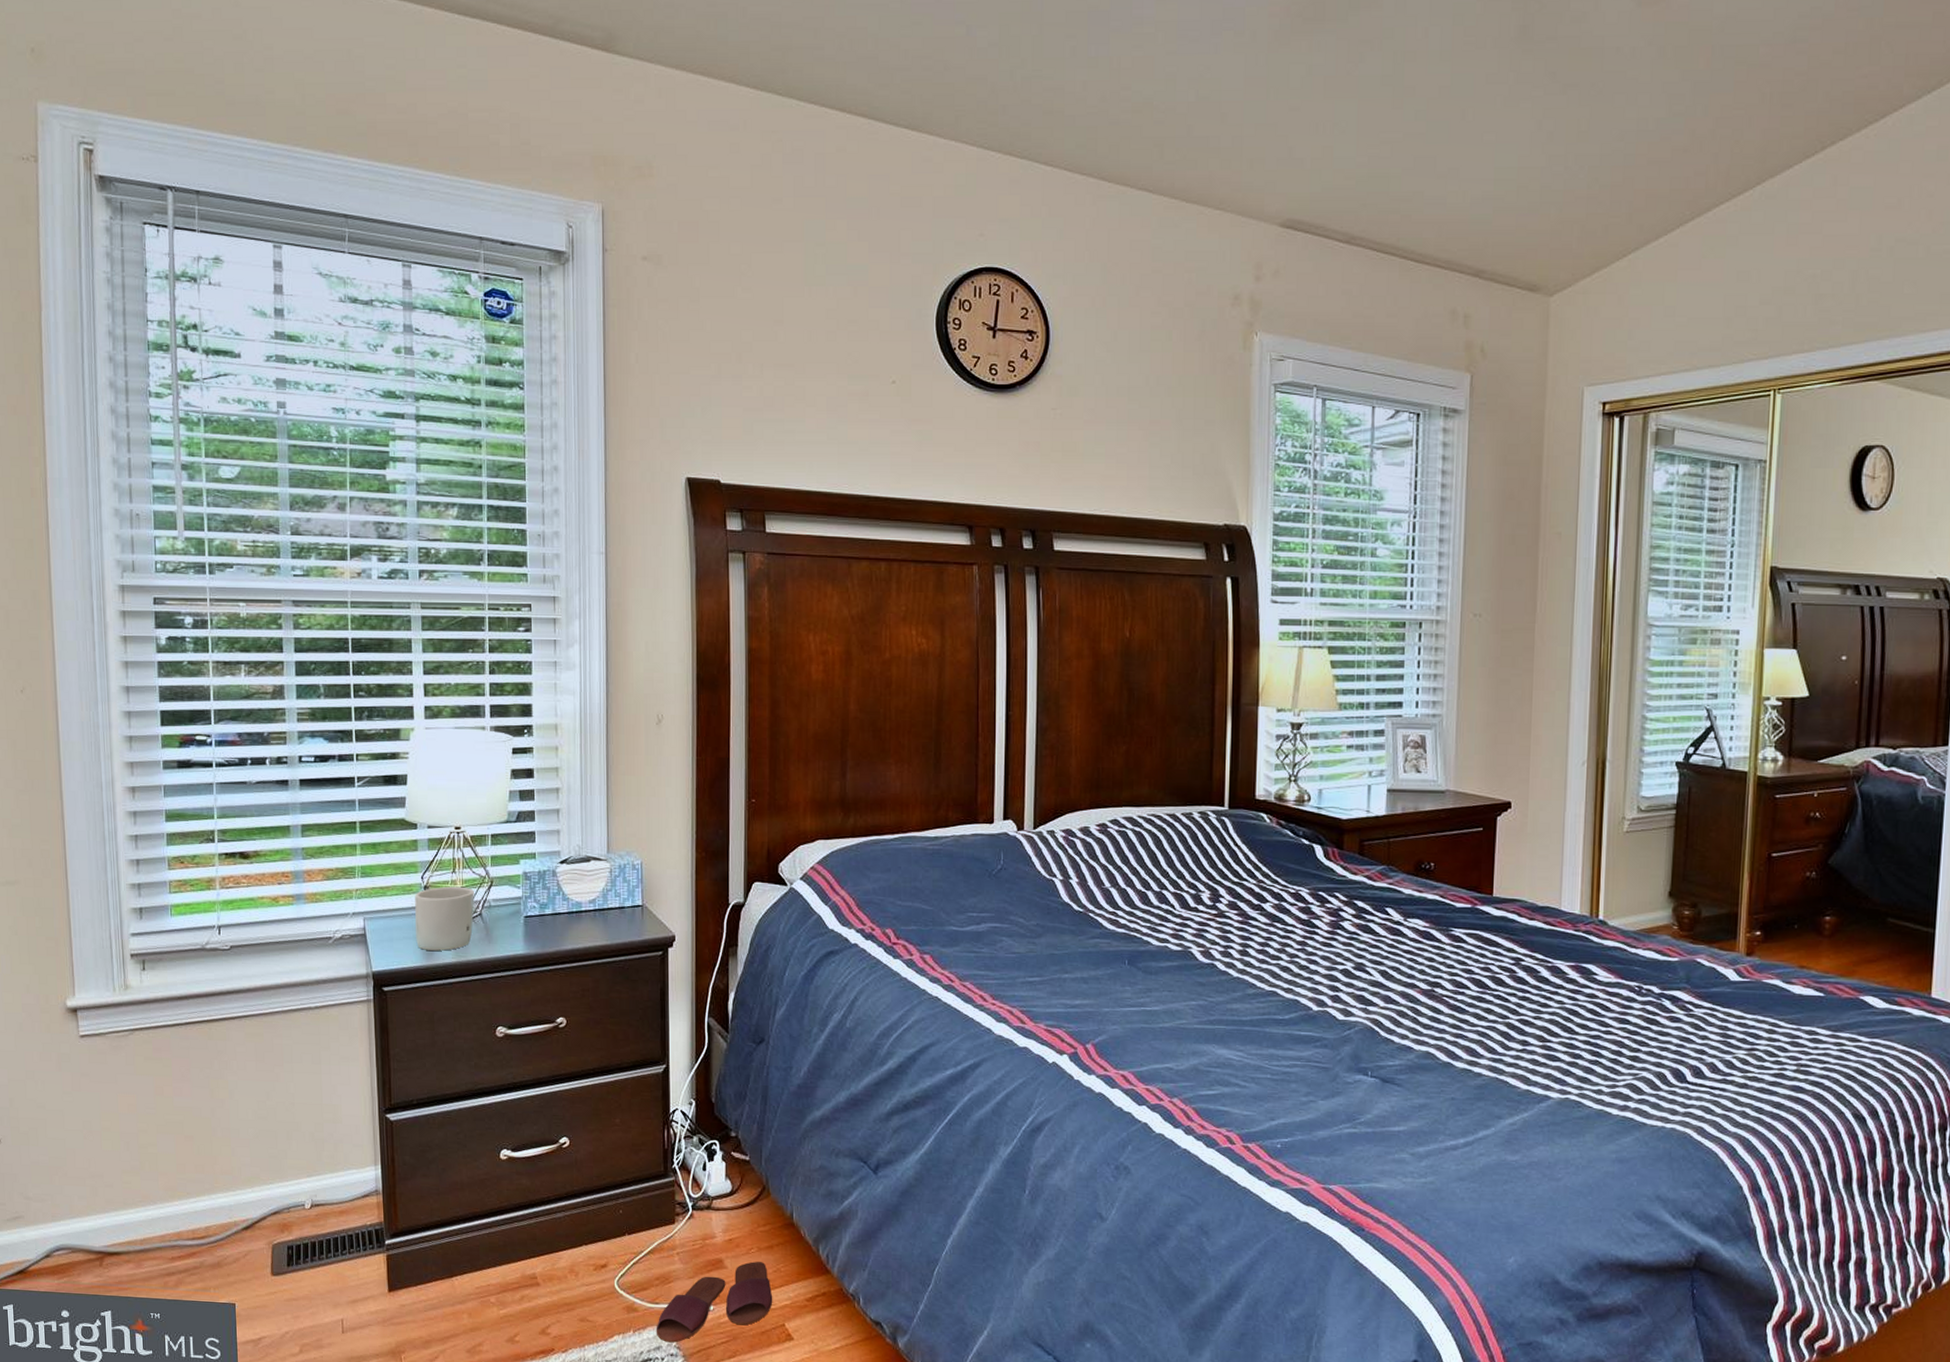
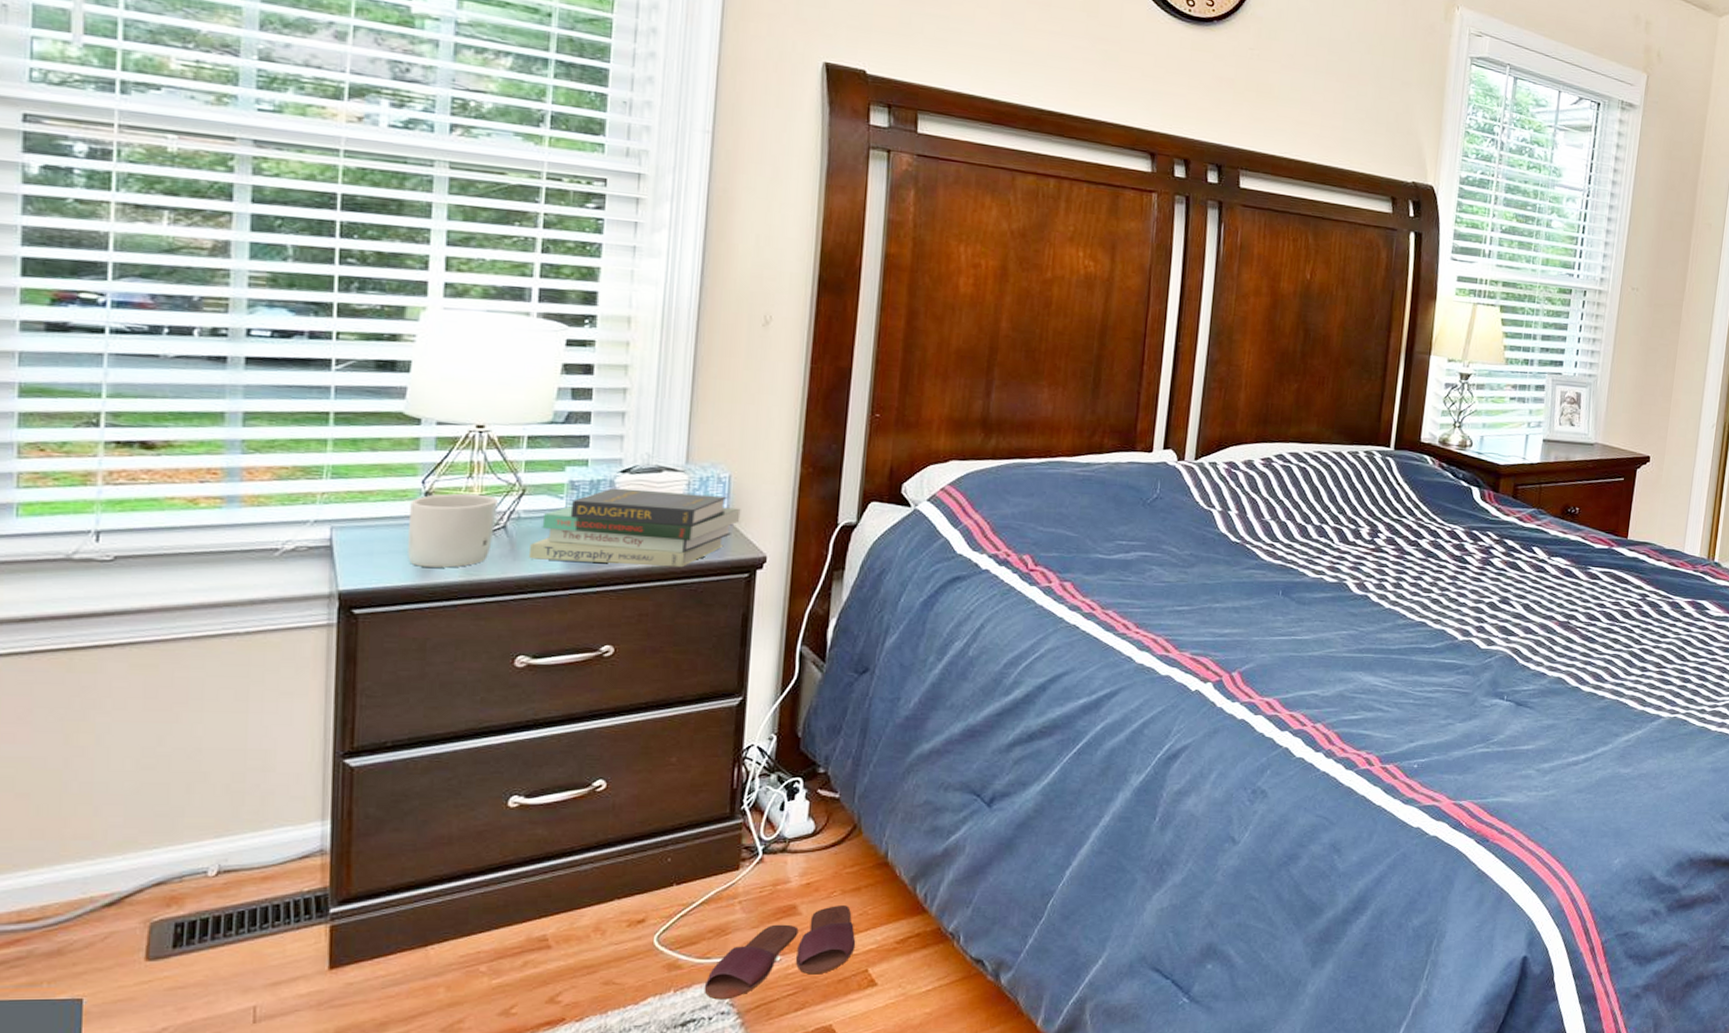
books: none [499,877,652,947] -> present [528,488,741,568]

